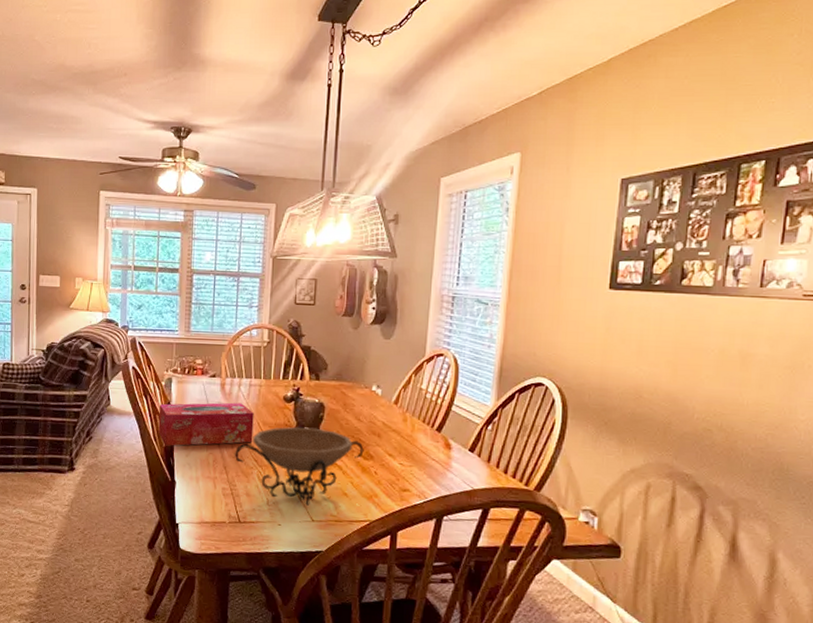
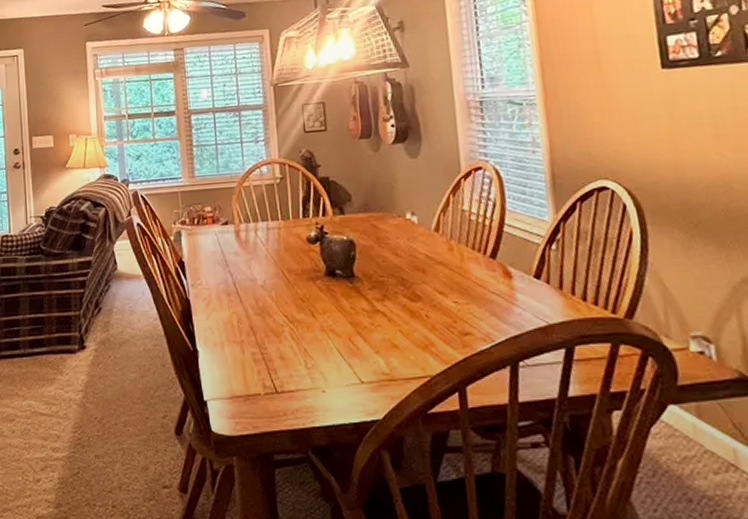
tissue box: present [158,402,254,446] -> none [170,250,279,309]
decorative bowl: present [234,426,364,506] -> none [260,270,409,364]

